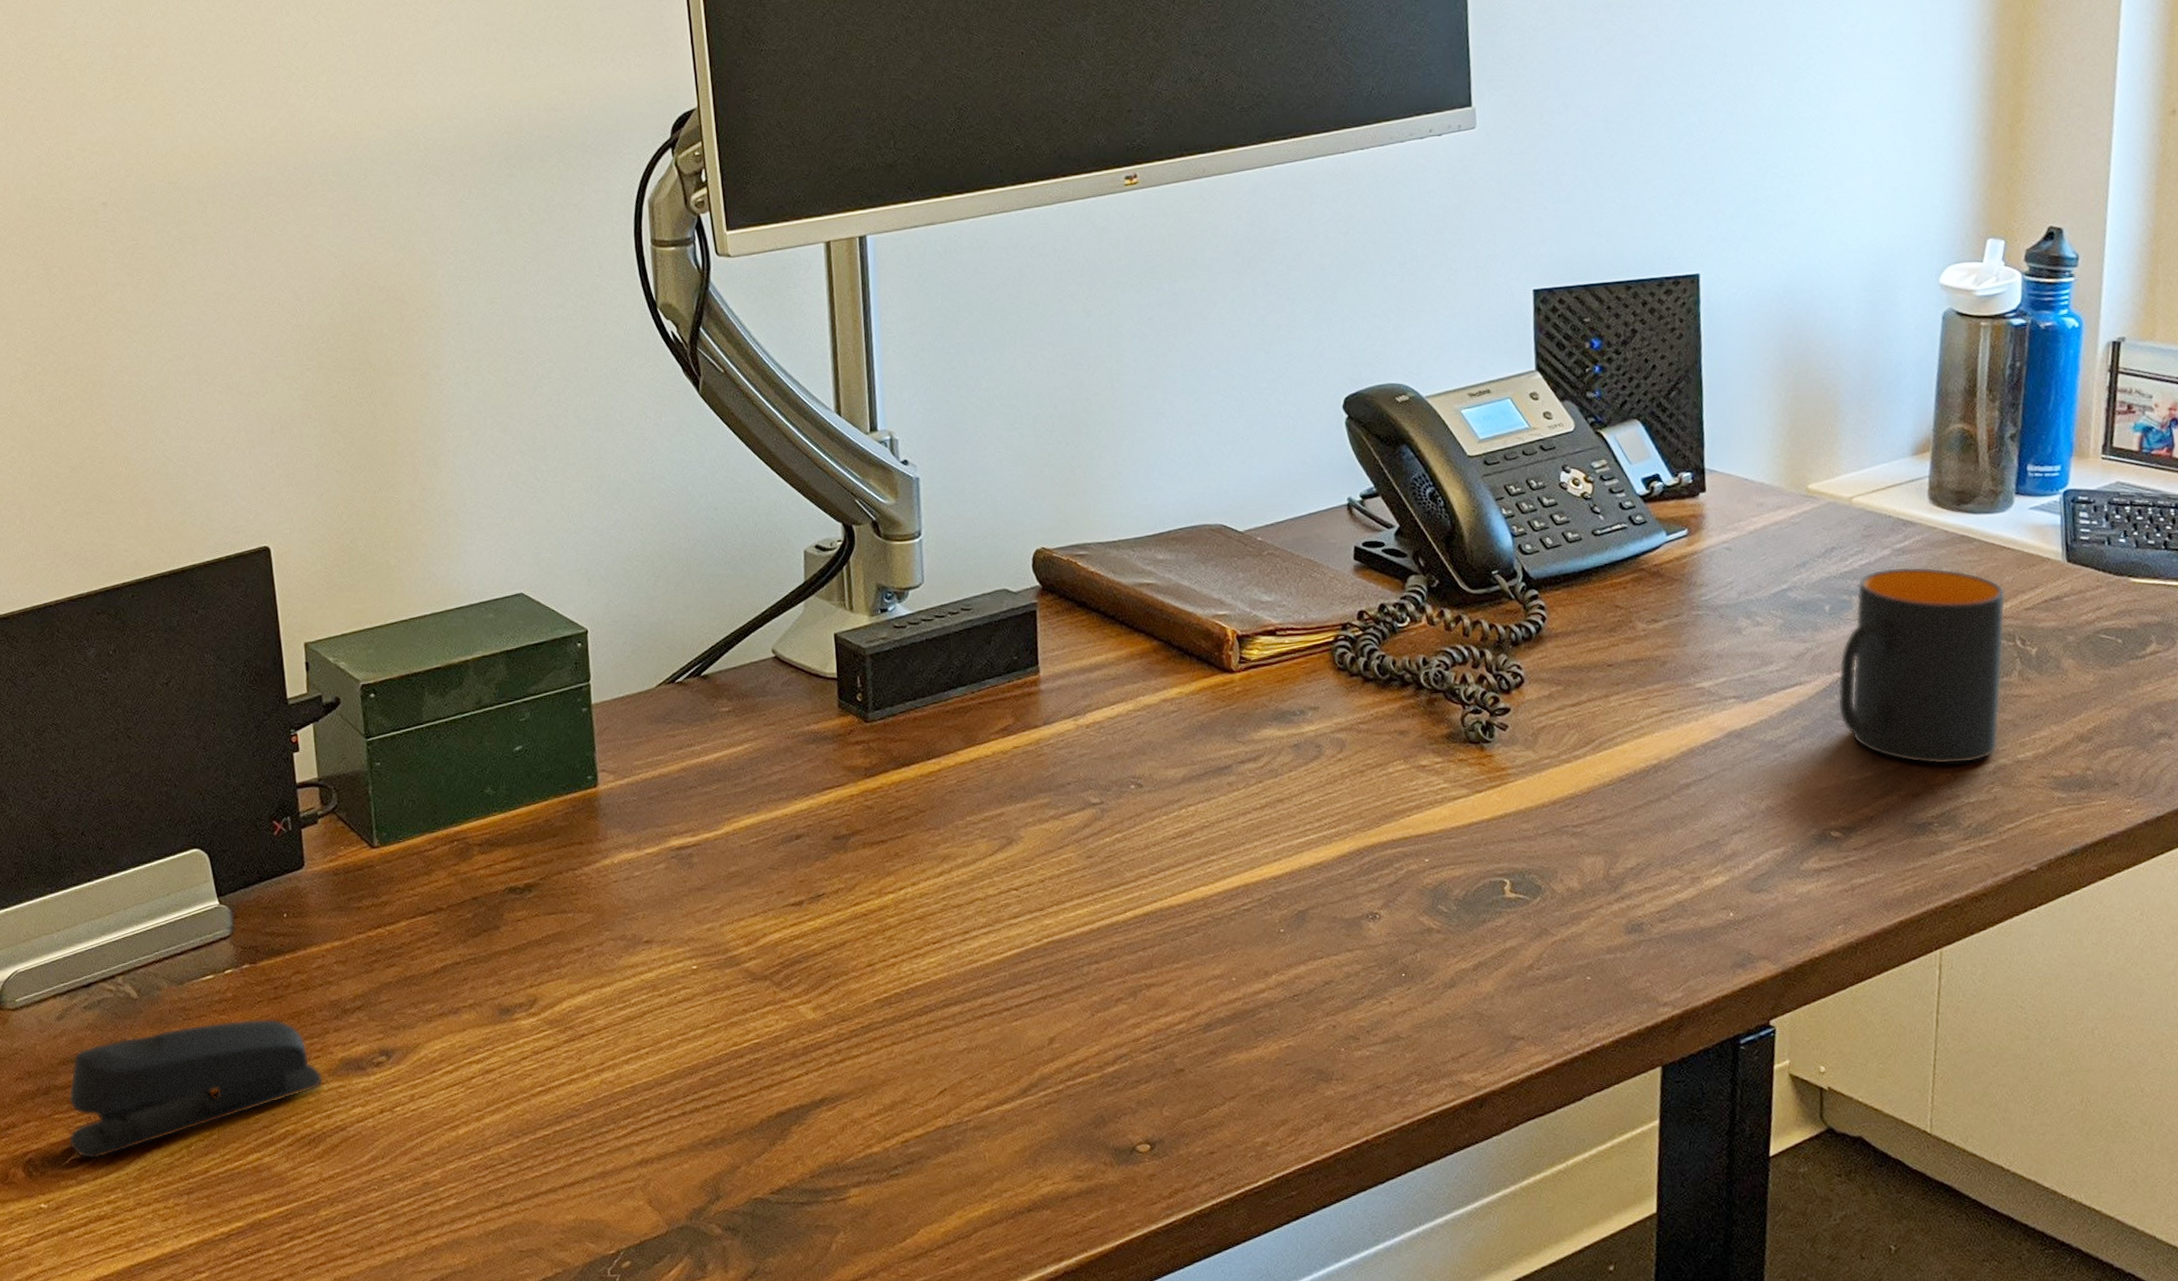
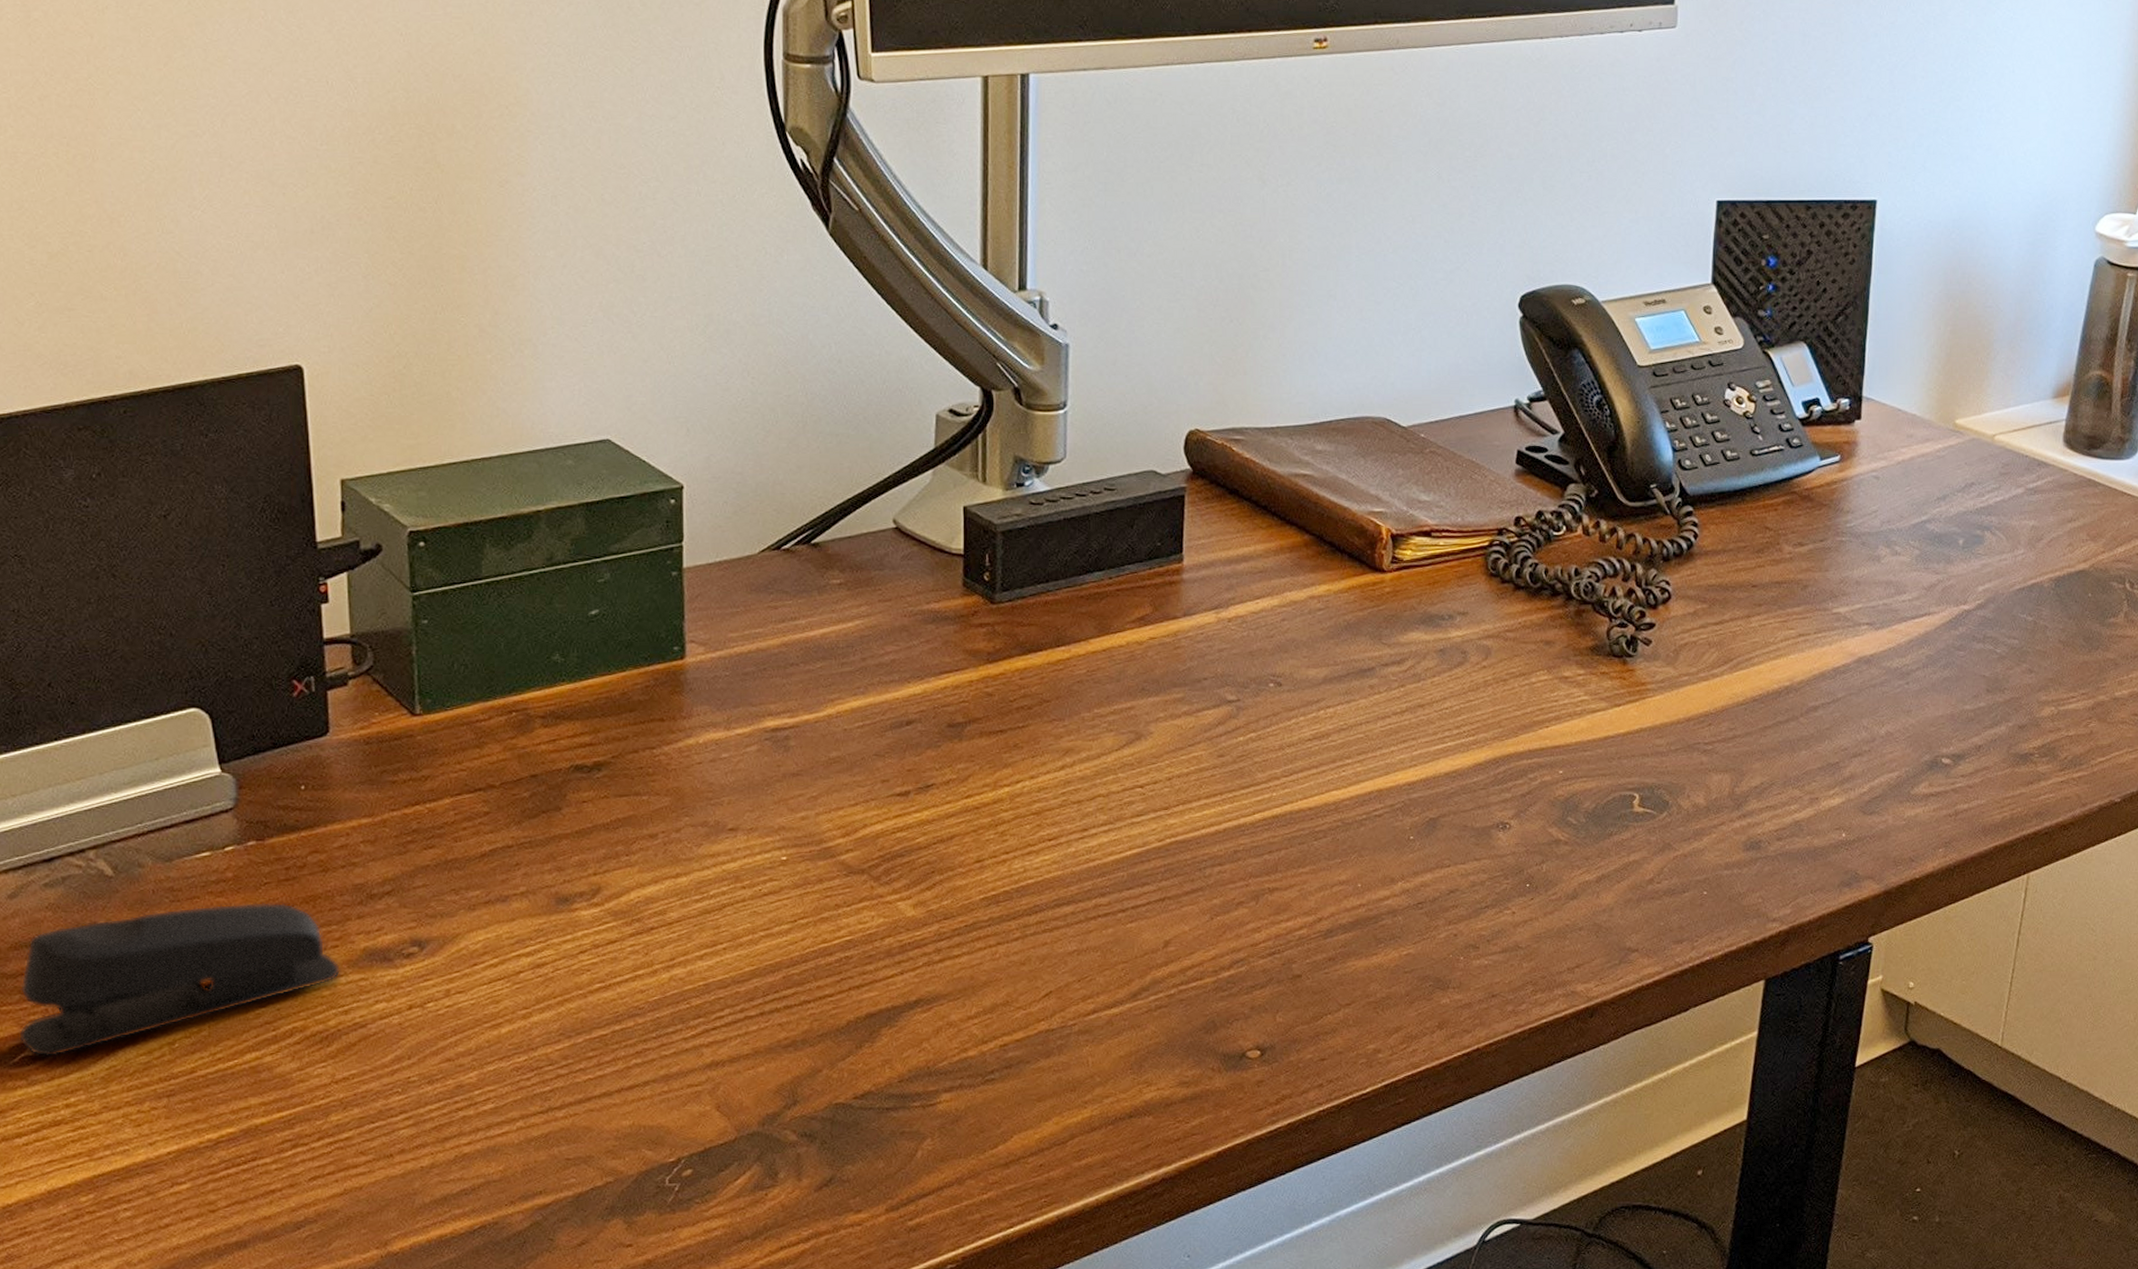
mug: present [1837,566,2006,765] -> none [1961,506,2122,699]

